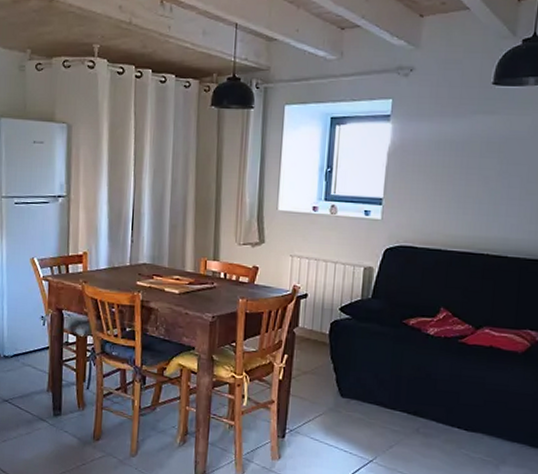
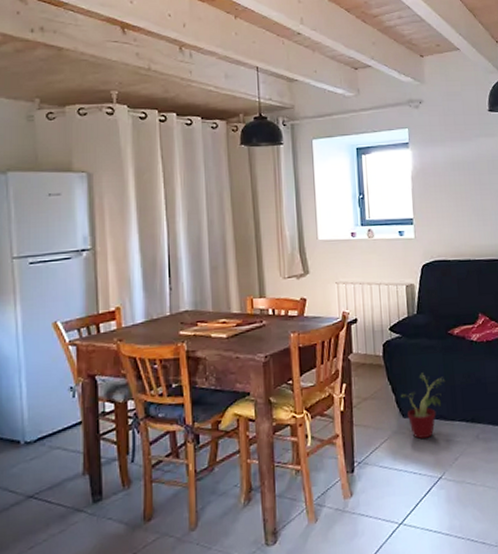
potted plant: none [341,357,392,421] -> present [400,373,446,439]

